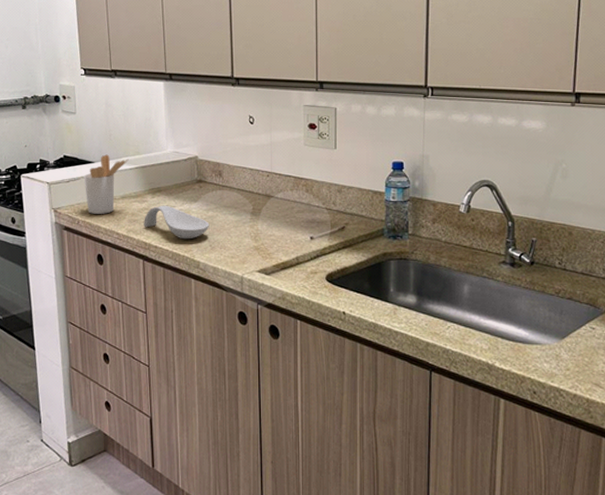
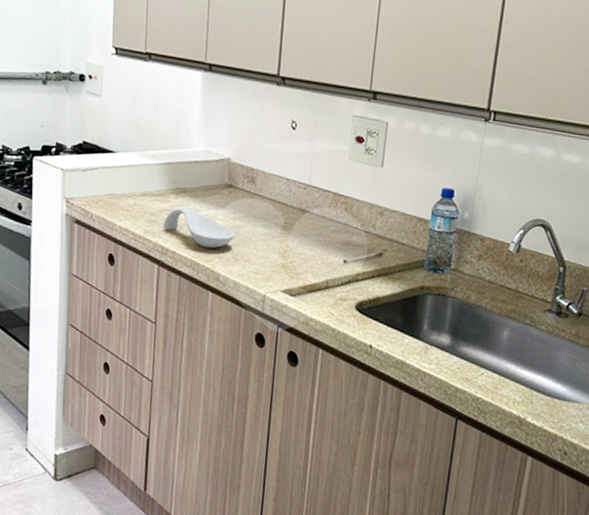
utensil holder: present [84,154,129,214] -> none [102,145,155,211]

